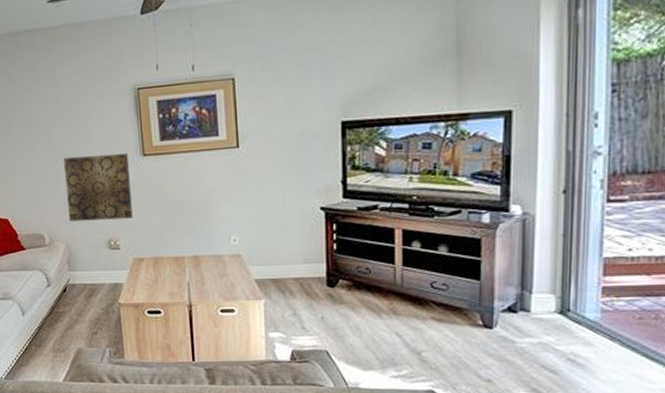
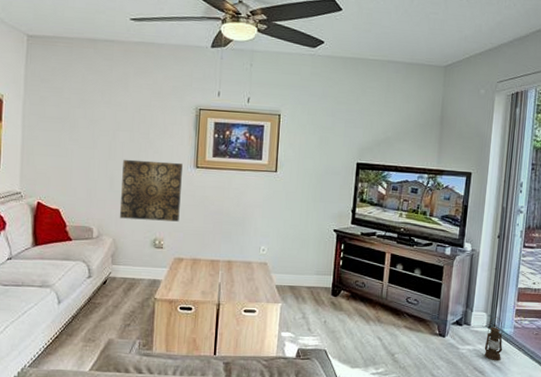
lantern: none [555,298,585,356] -> present [484,317,503,361]

